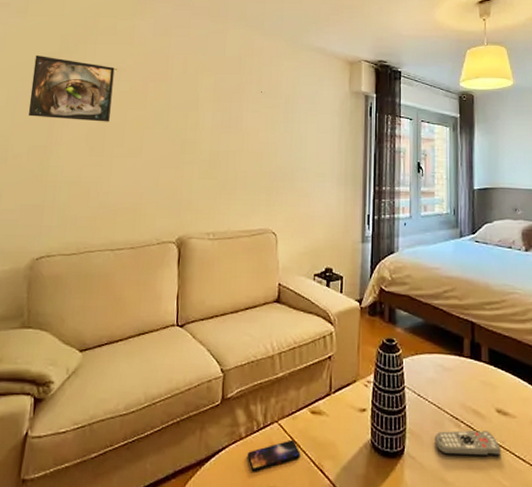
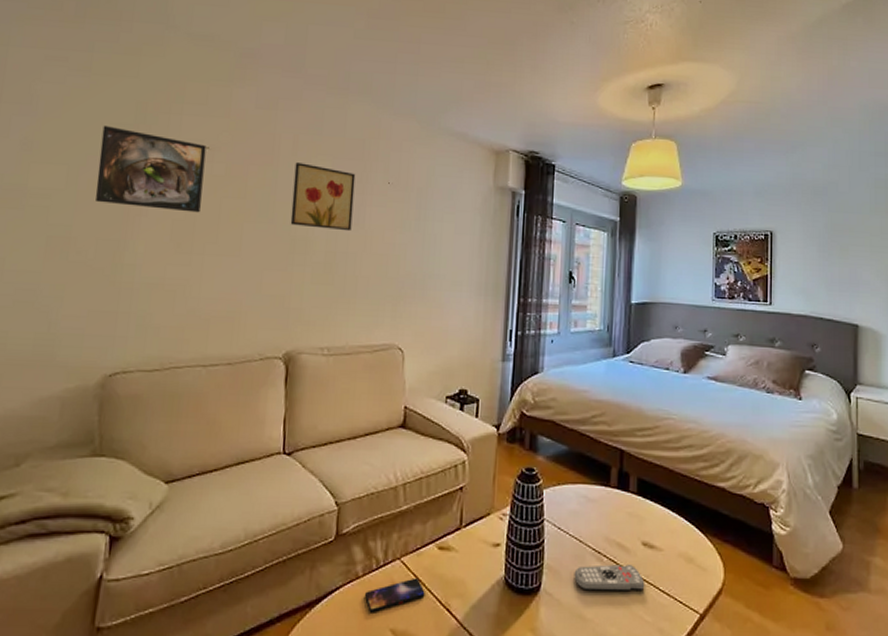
wall art: none [181,78,234,134] -> present [290,162,356,232]

